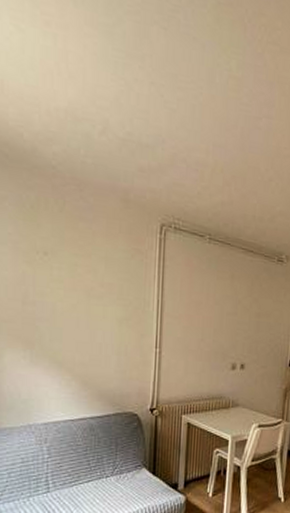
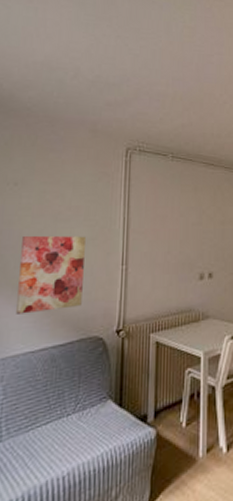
wall art: none [55,308,119,386] -> present [16,235,85,314]

